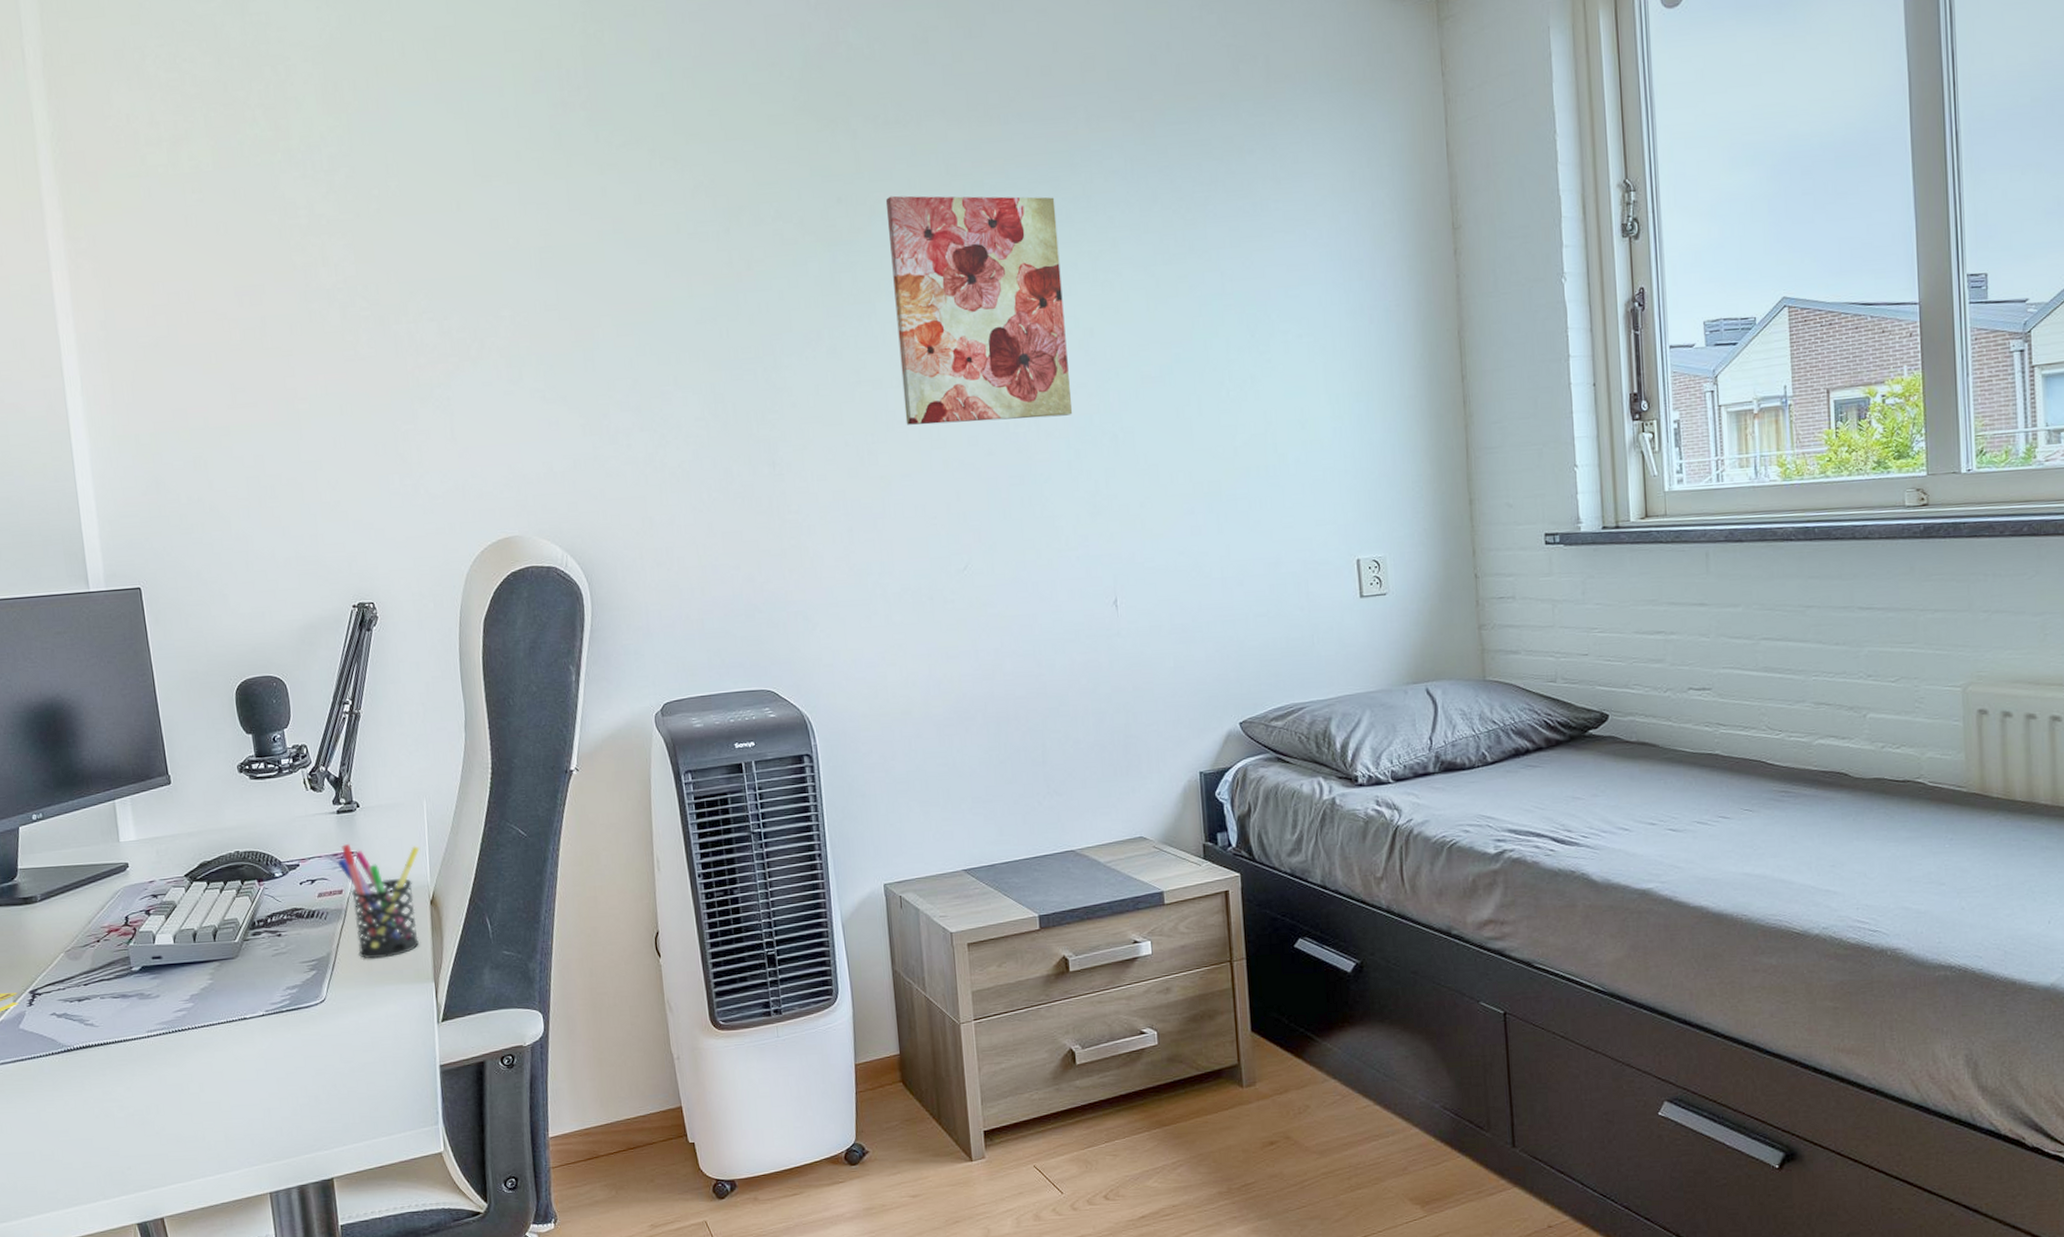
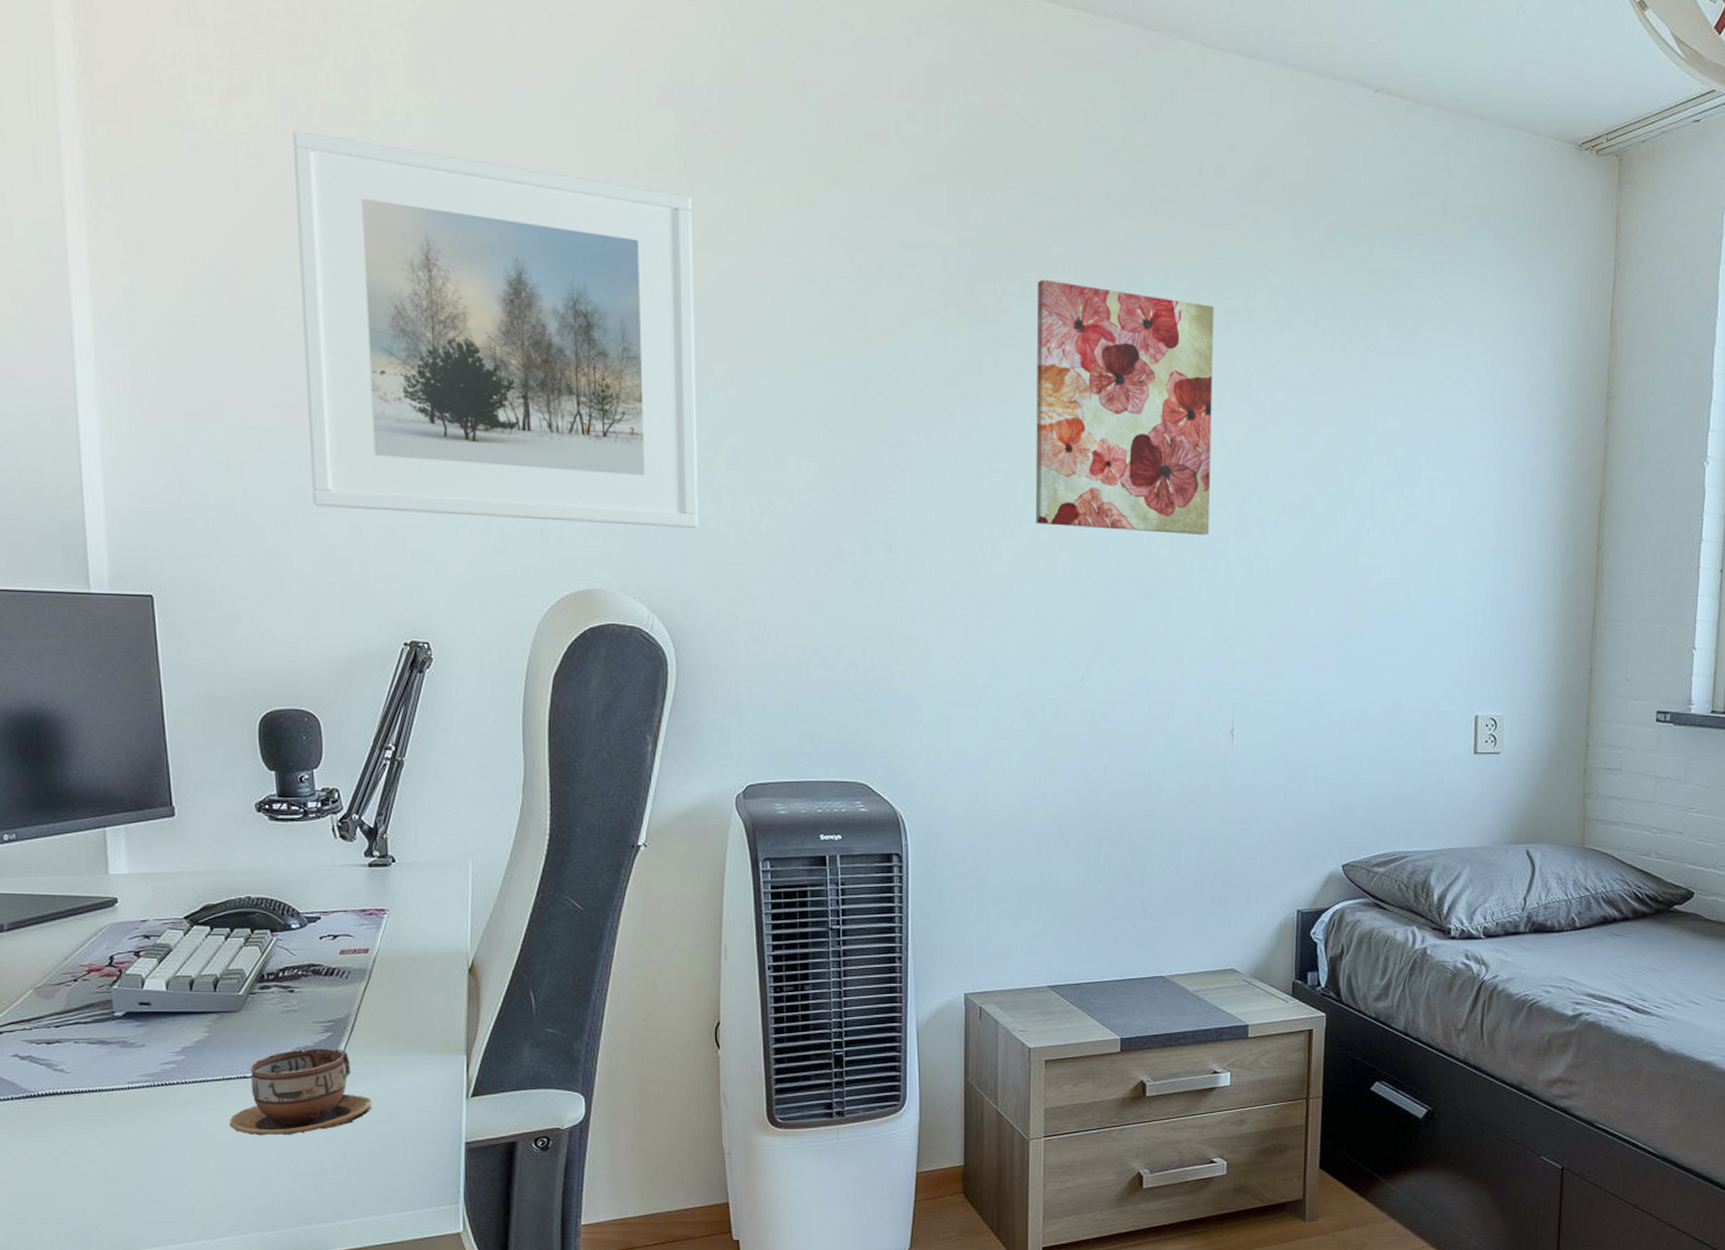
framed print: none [228,163,600,492] -> present [293,130,699,528]
cup: none [234,986,356,1073] -> present [228,1048,372,1136]
pen holder: present [337,844,420,959] -> none [364,900,461,1026]

